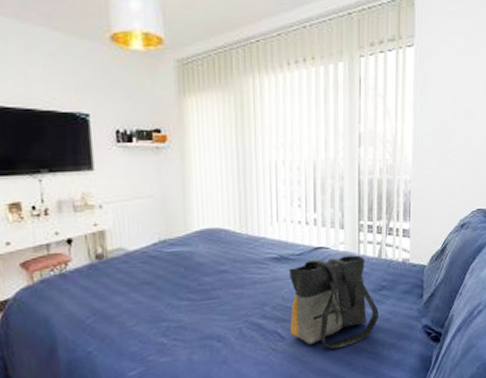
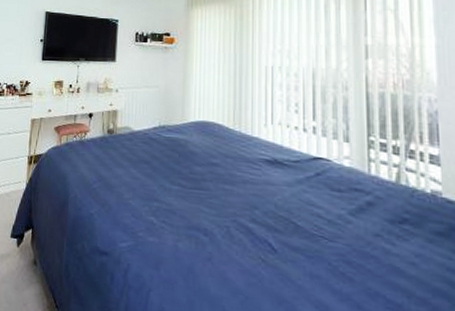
tote bag: present [288,255,379,349] -> none [282,169,400,283]

